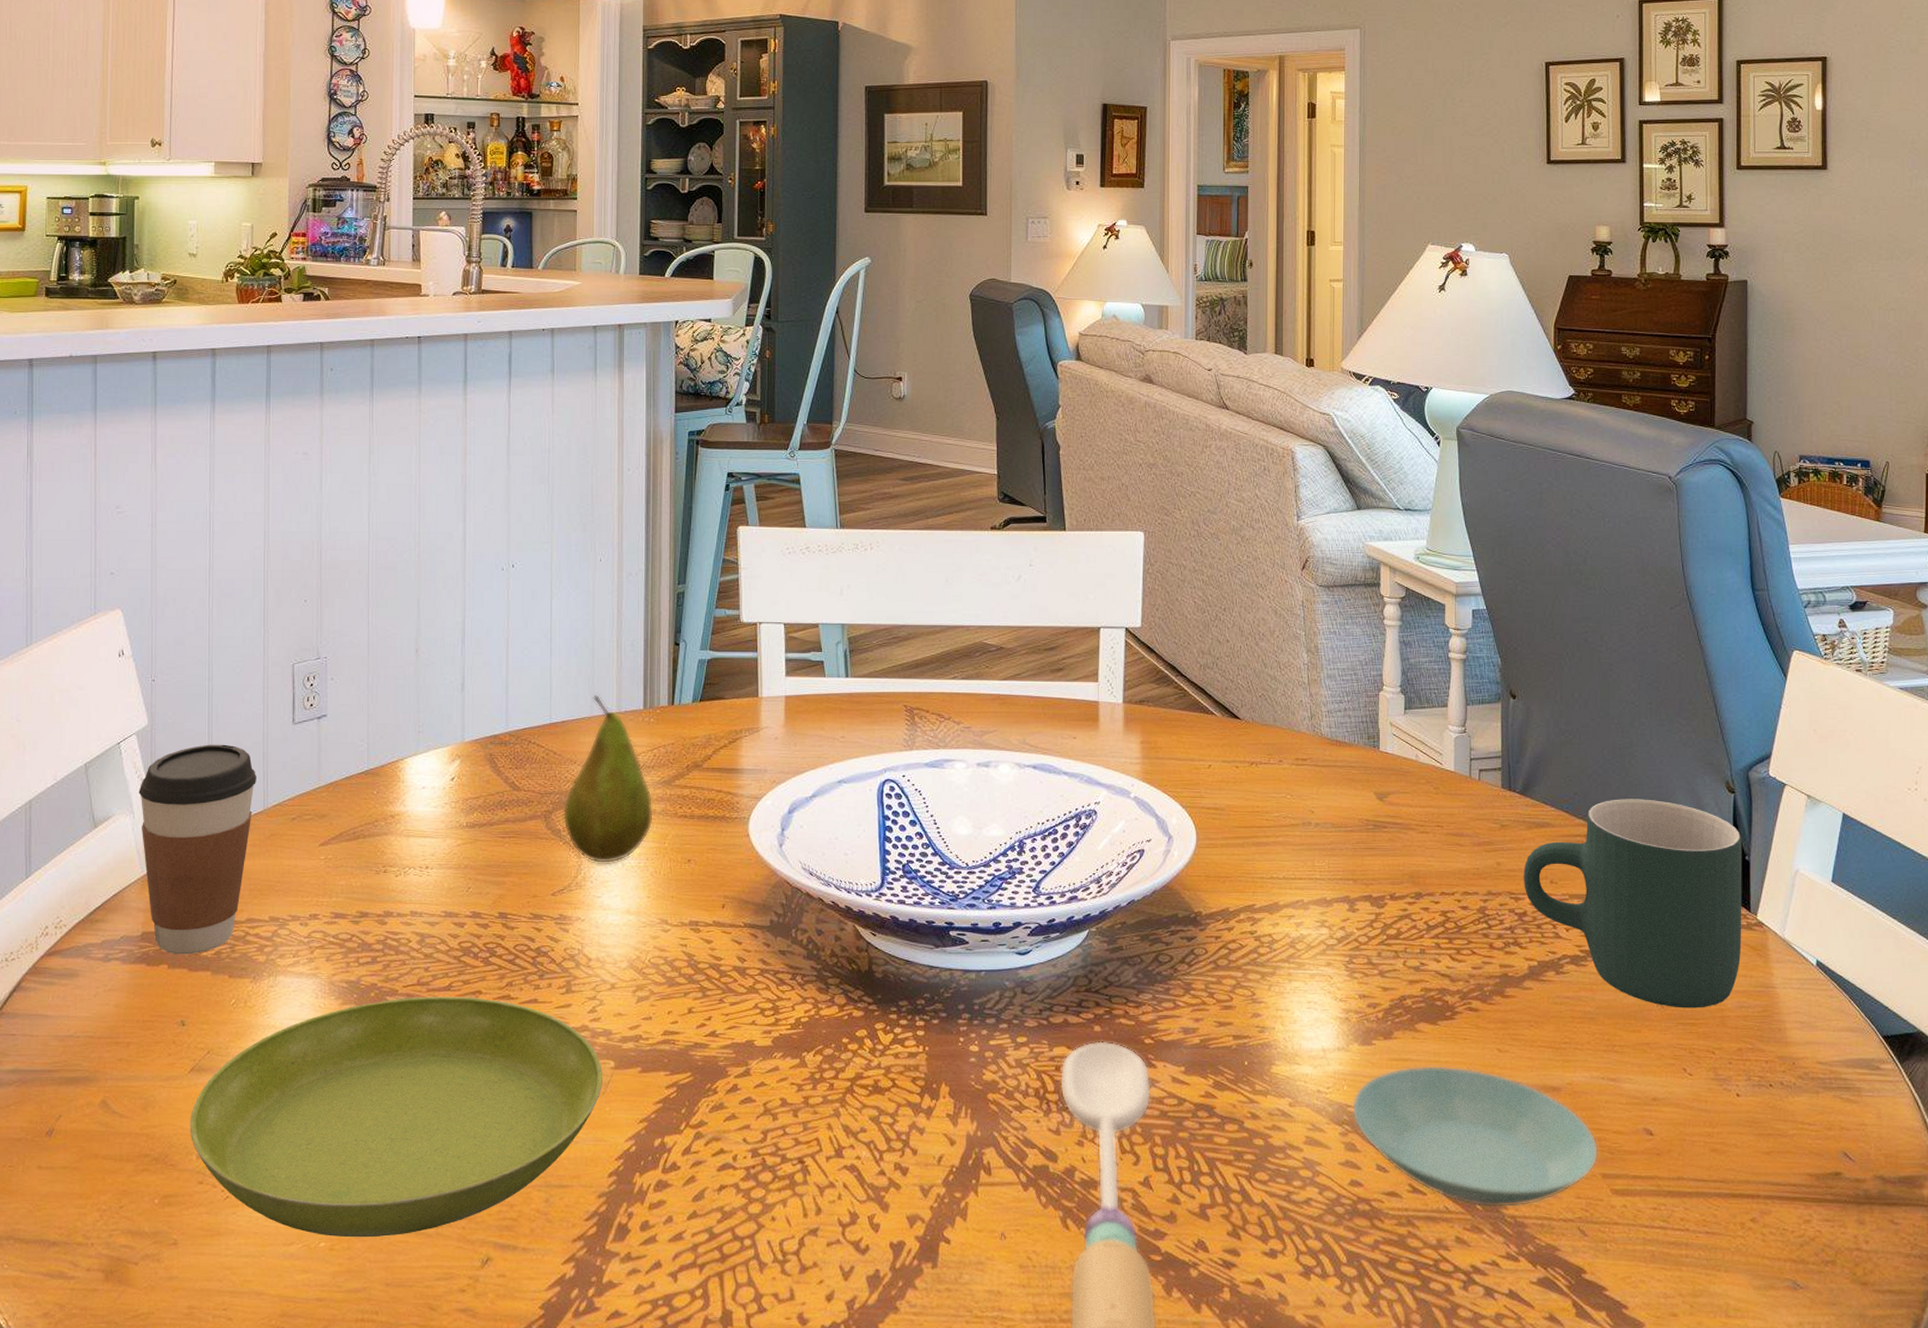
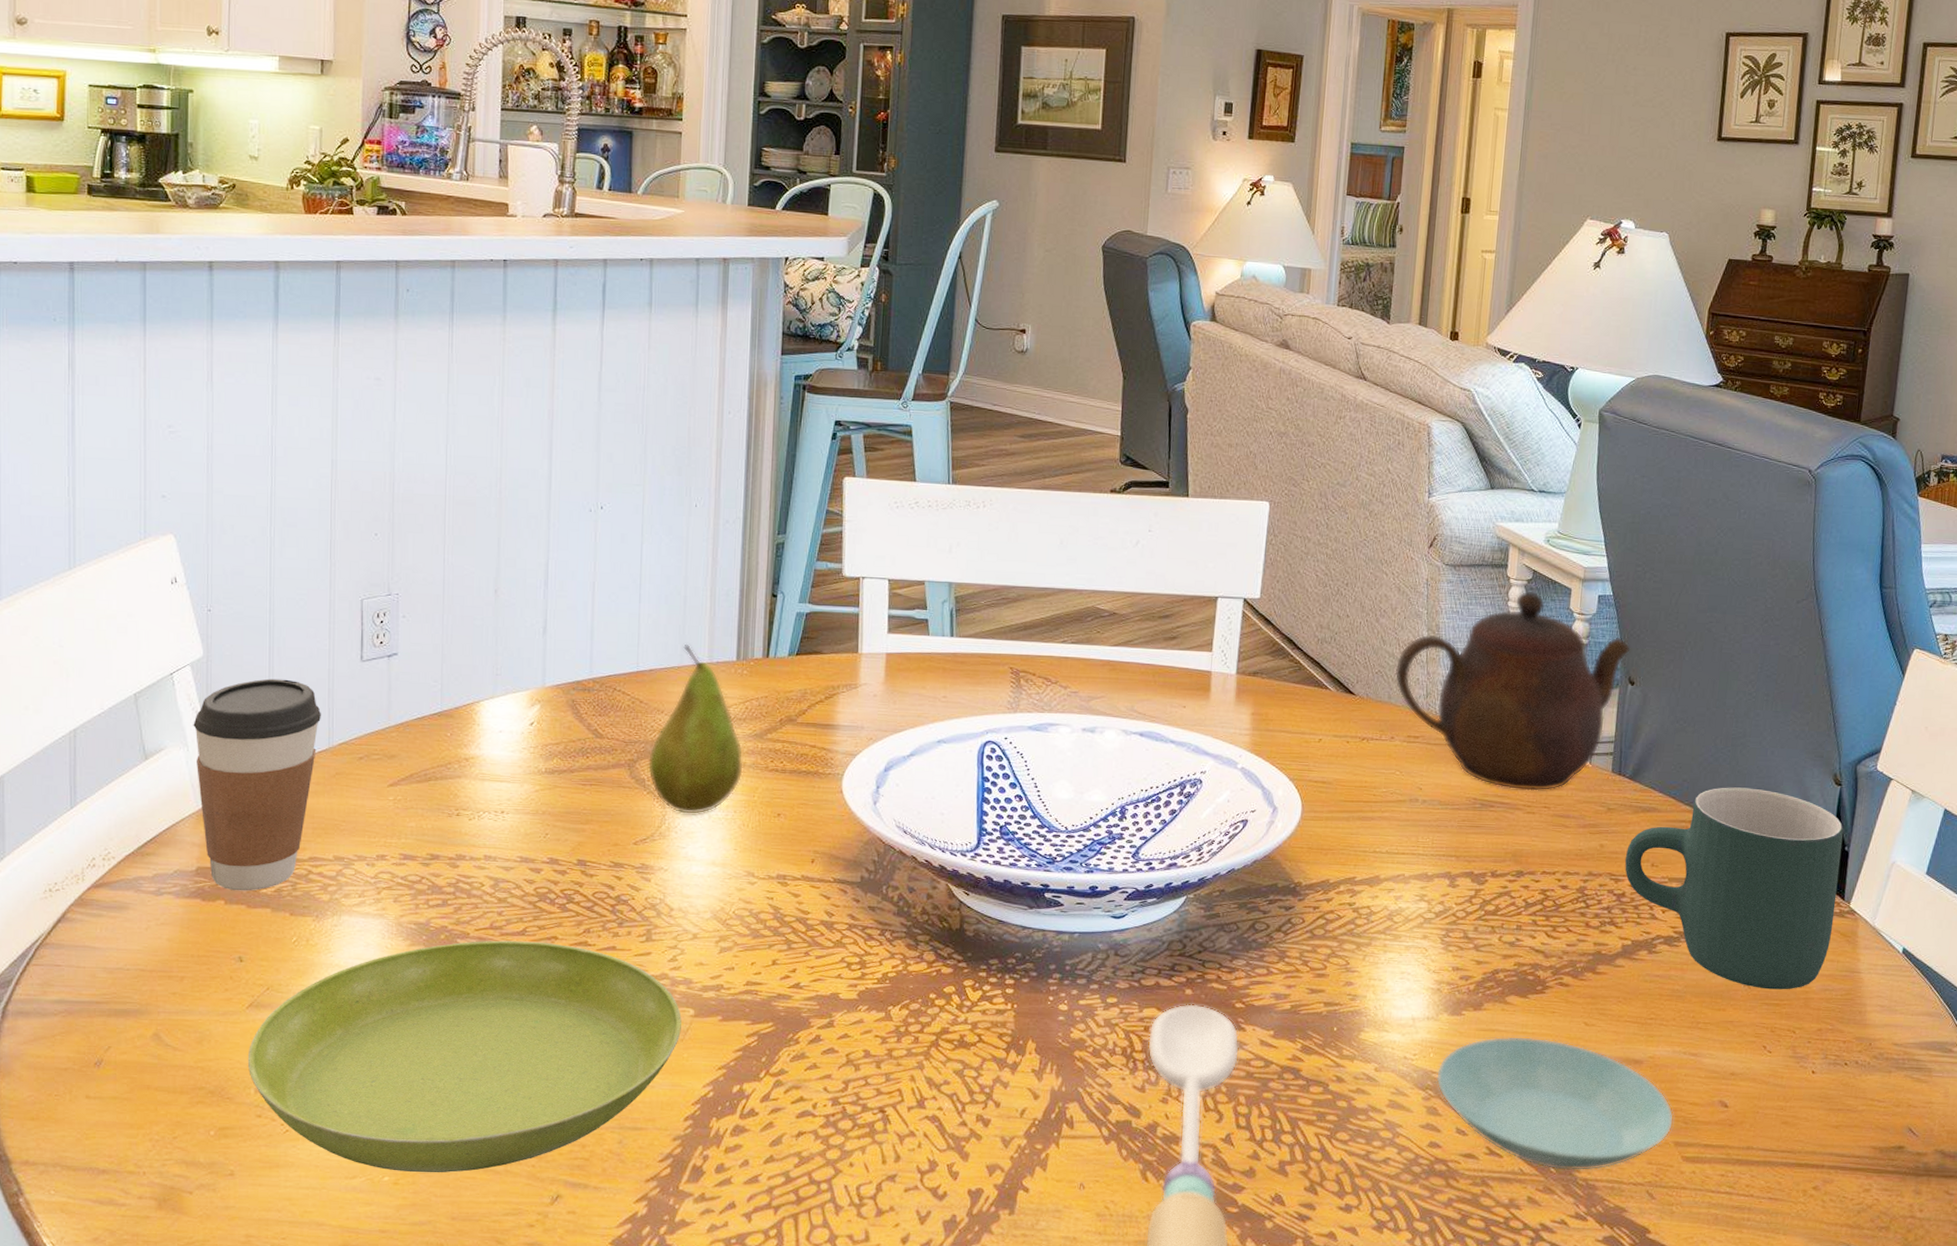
teapot: none [1278,608,1509,810] -> present [1394,591,1631,791]

